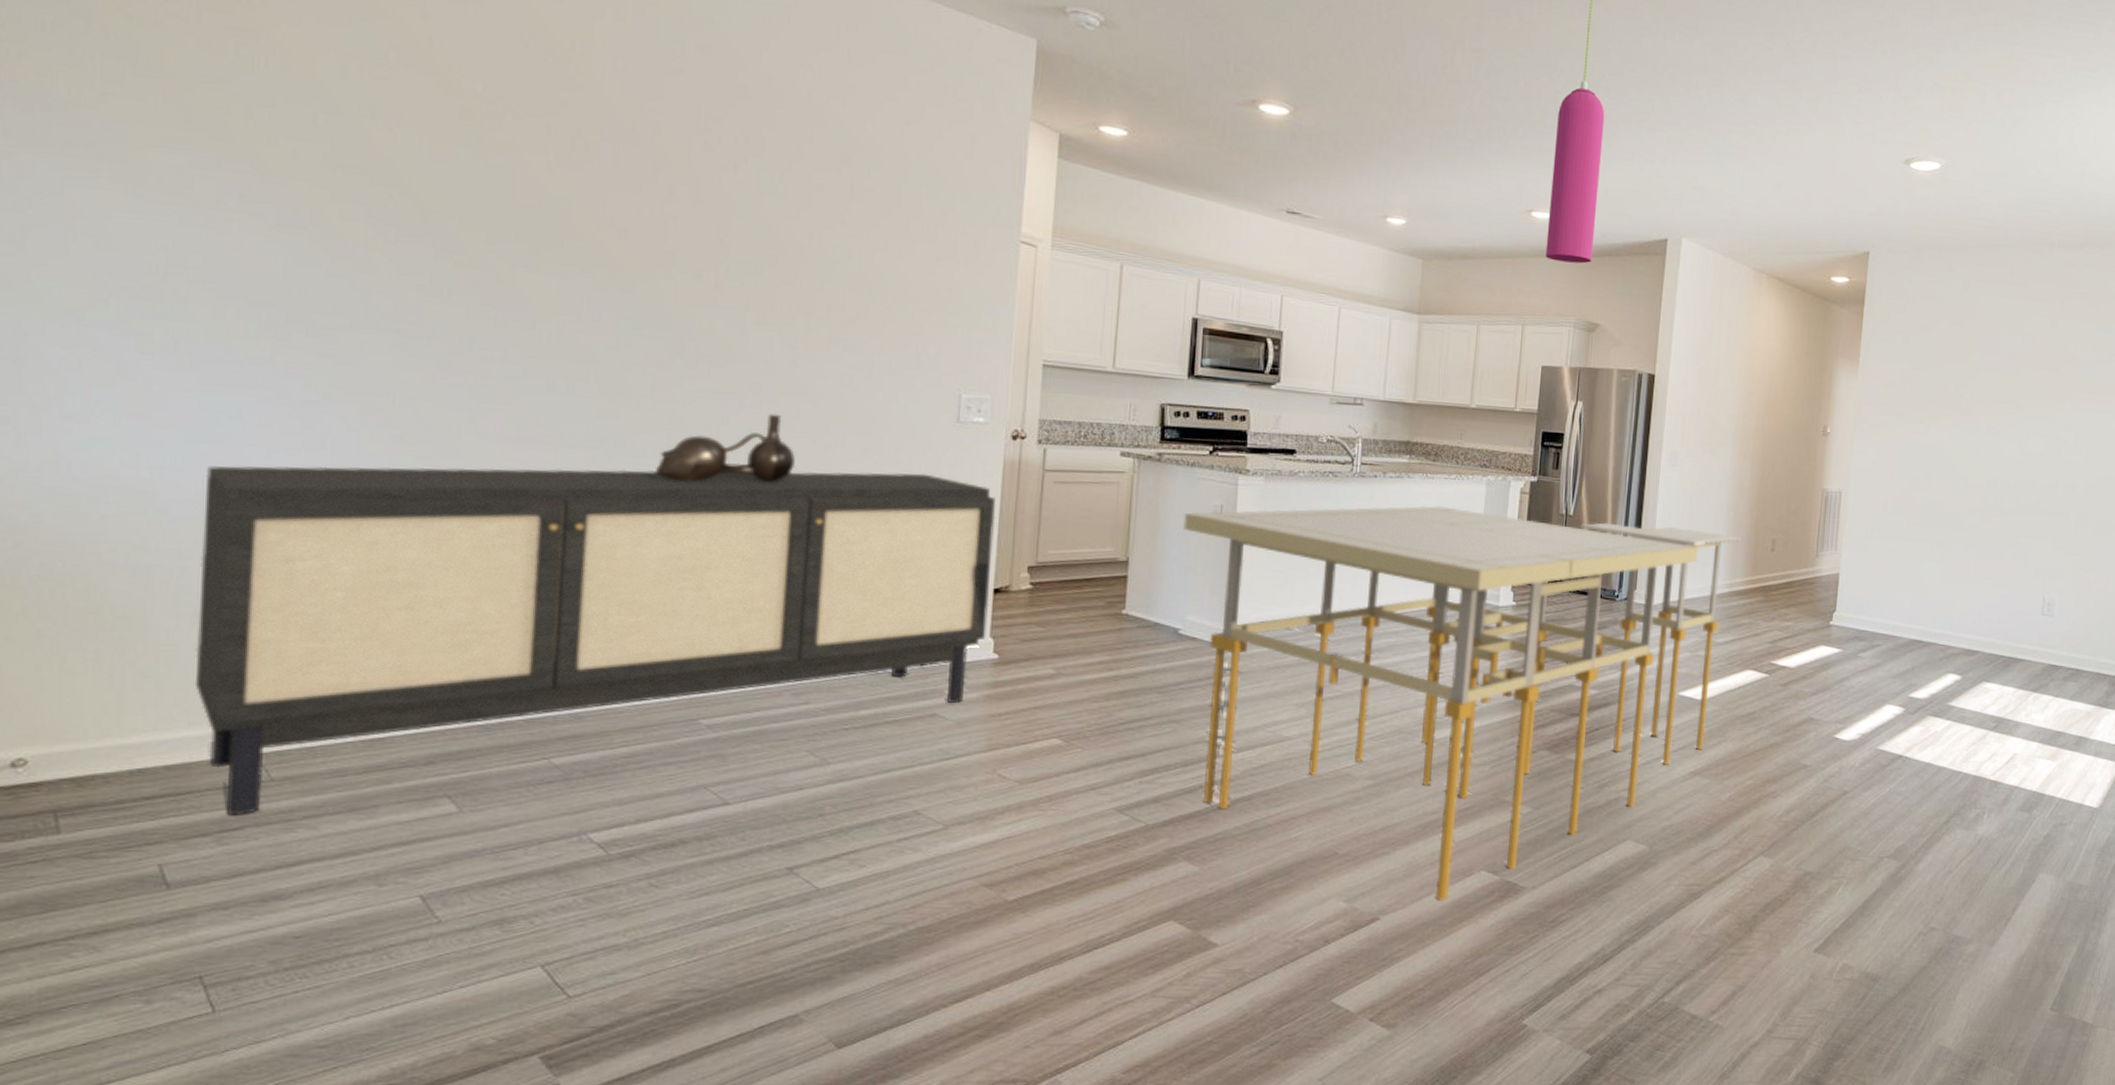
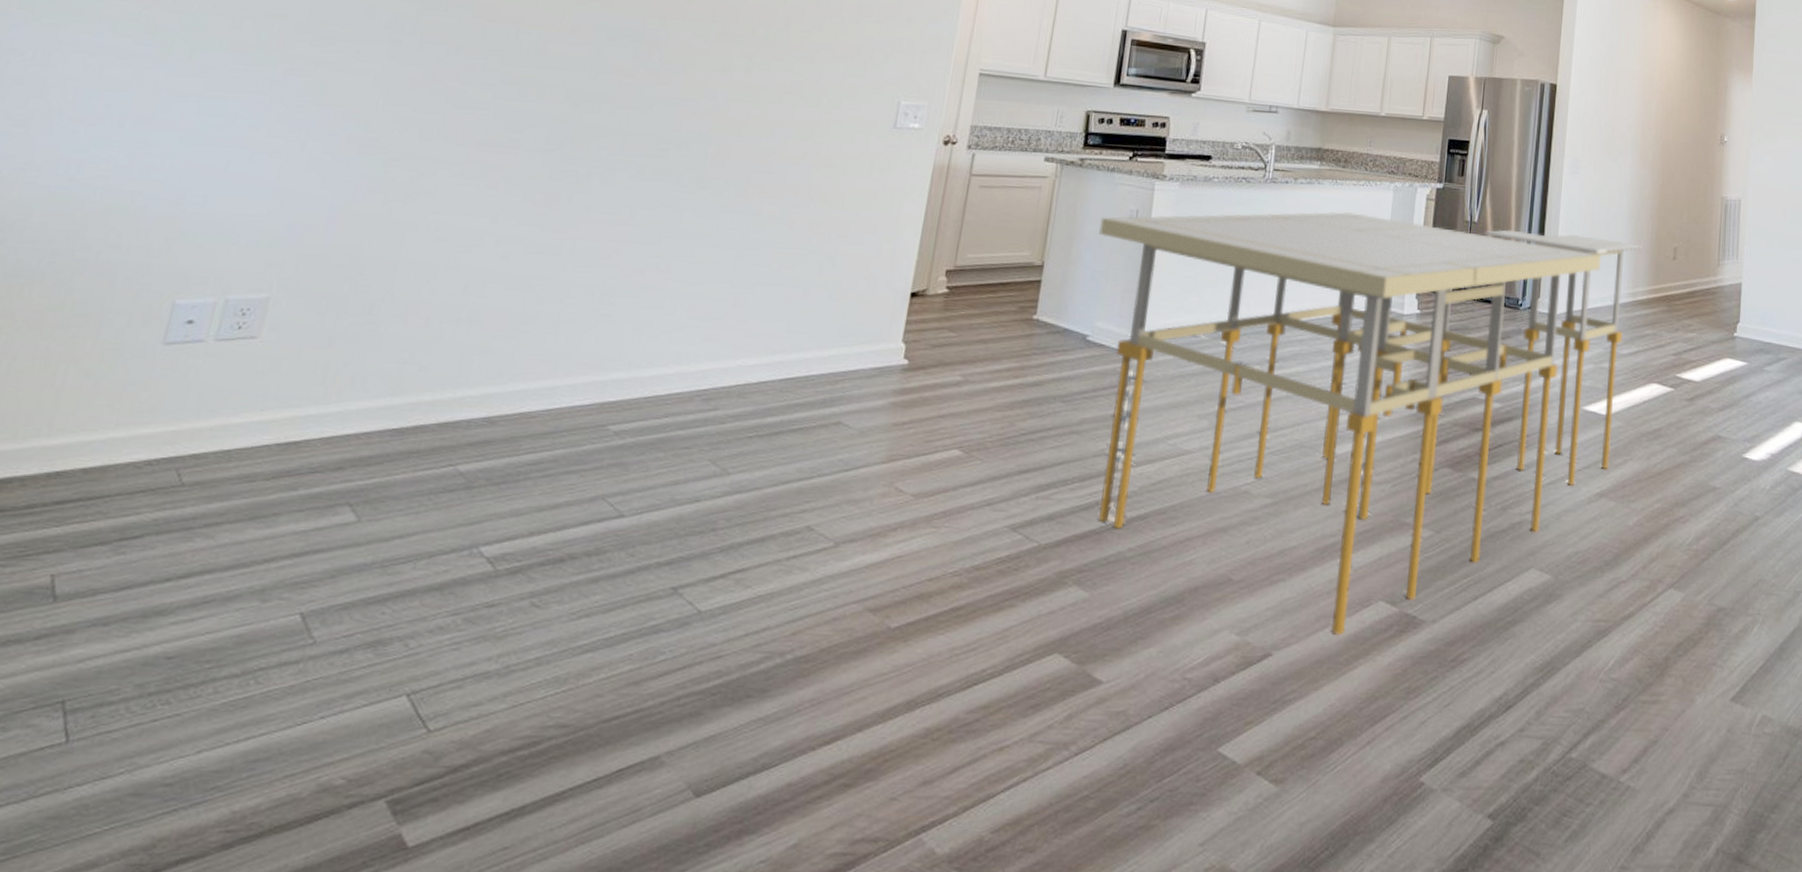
sideboard: present [194,465,996,816] -> none [125,166,922,523]
decorative vase: present [656,413,795,482] -> none [606,119,738,185]

